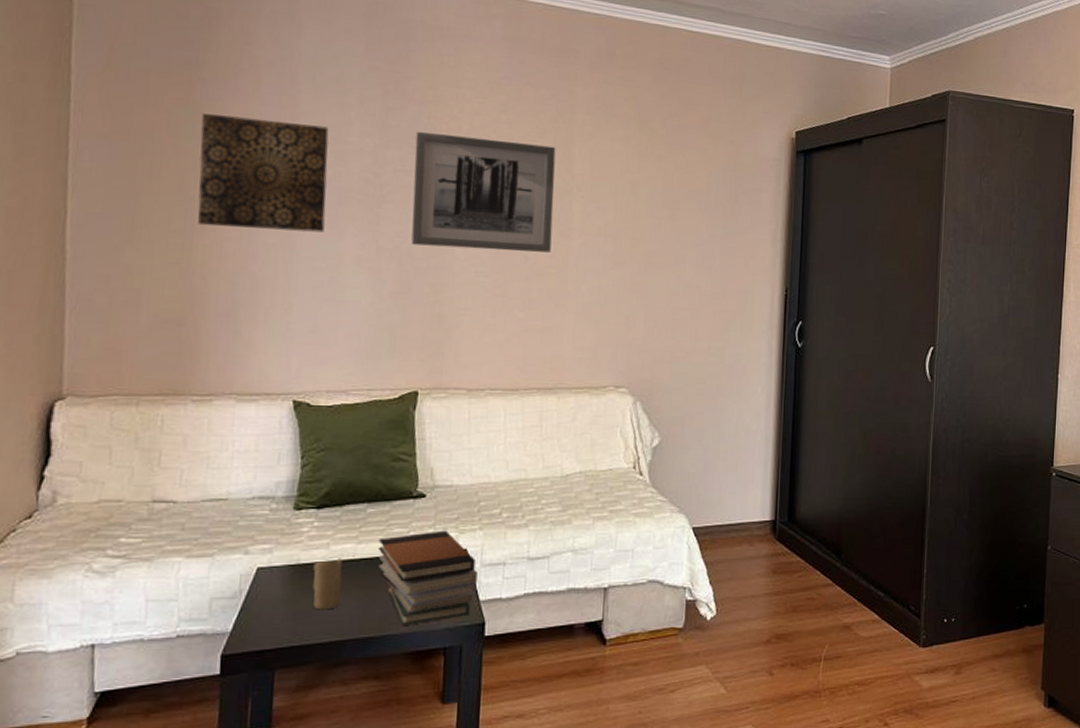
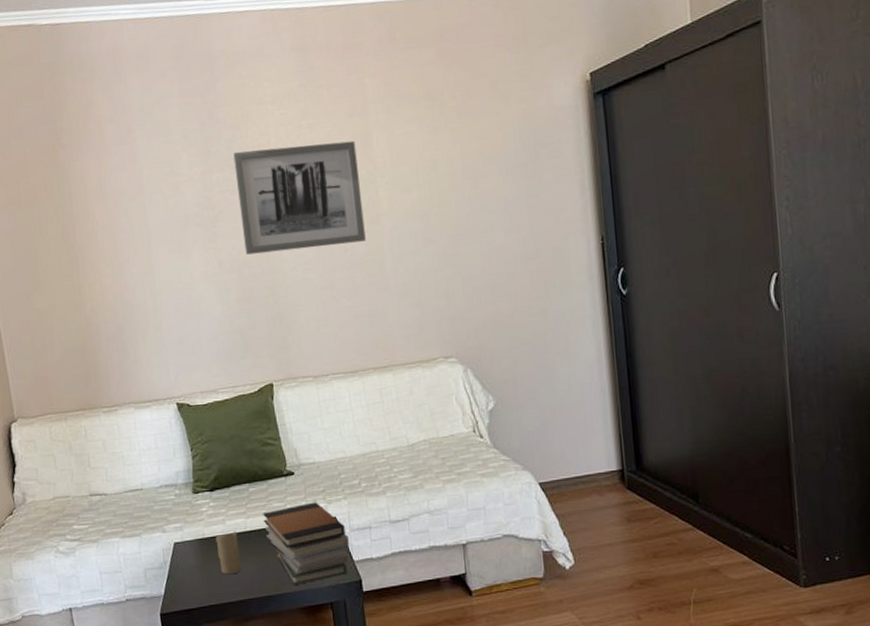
wall art: present [197,114,329,233] -> none [68,164,175,268]

